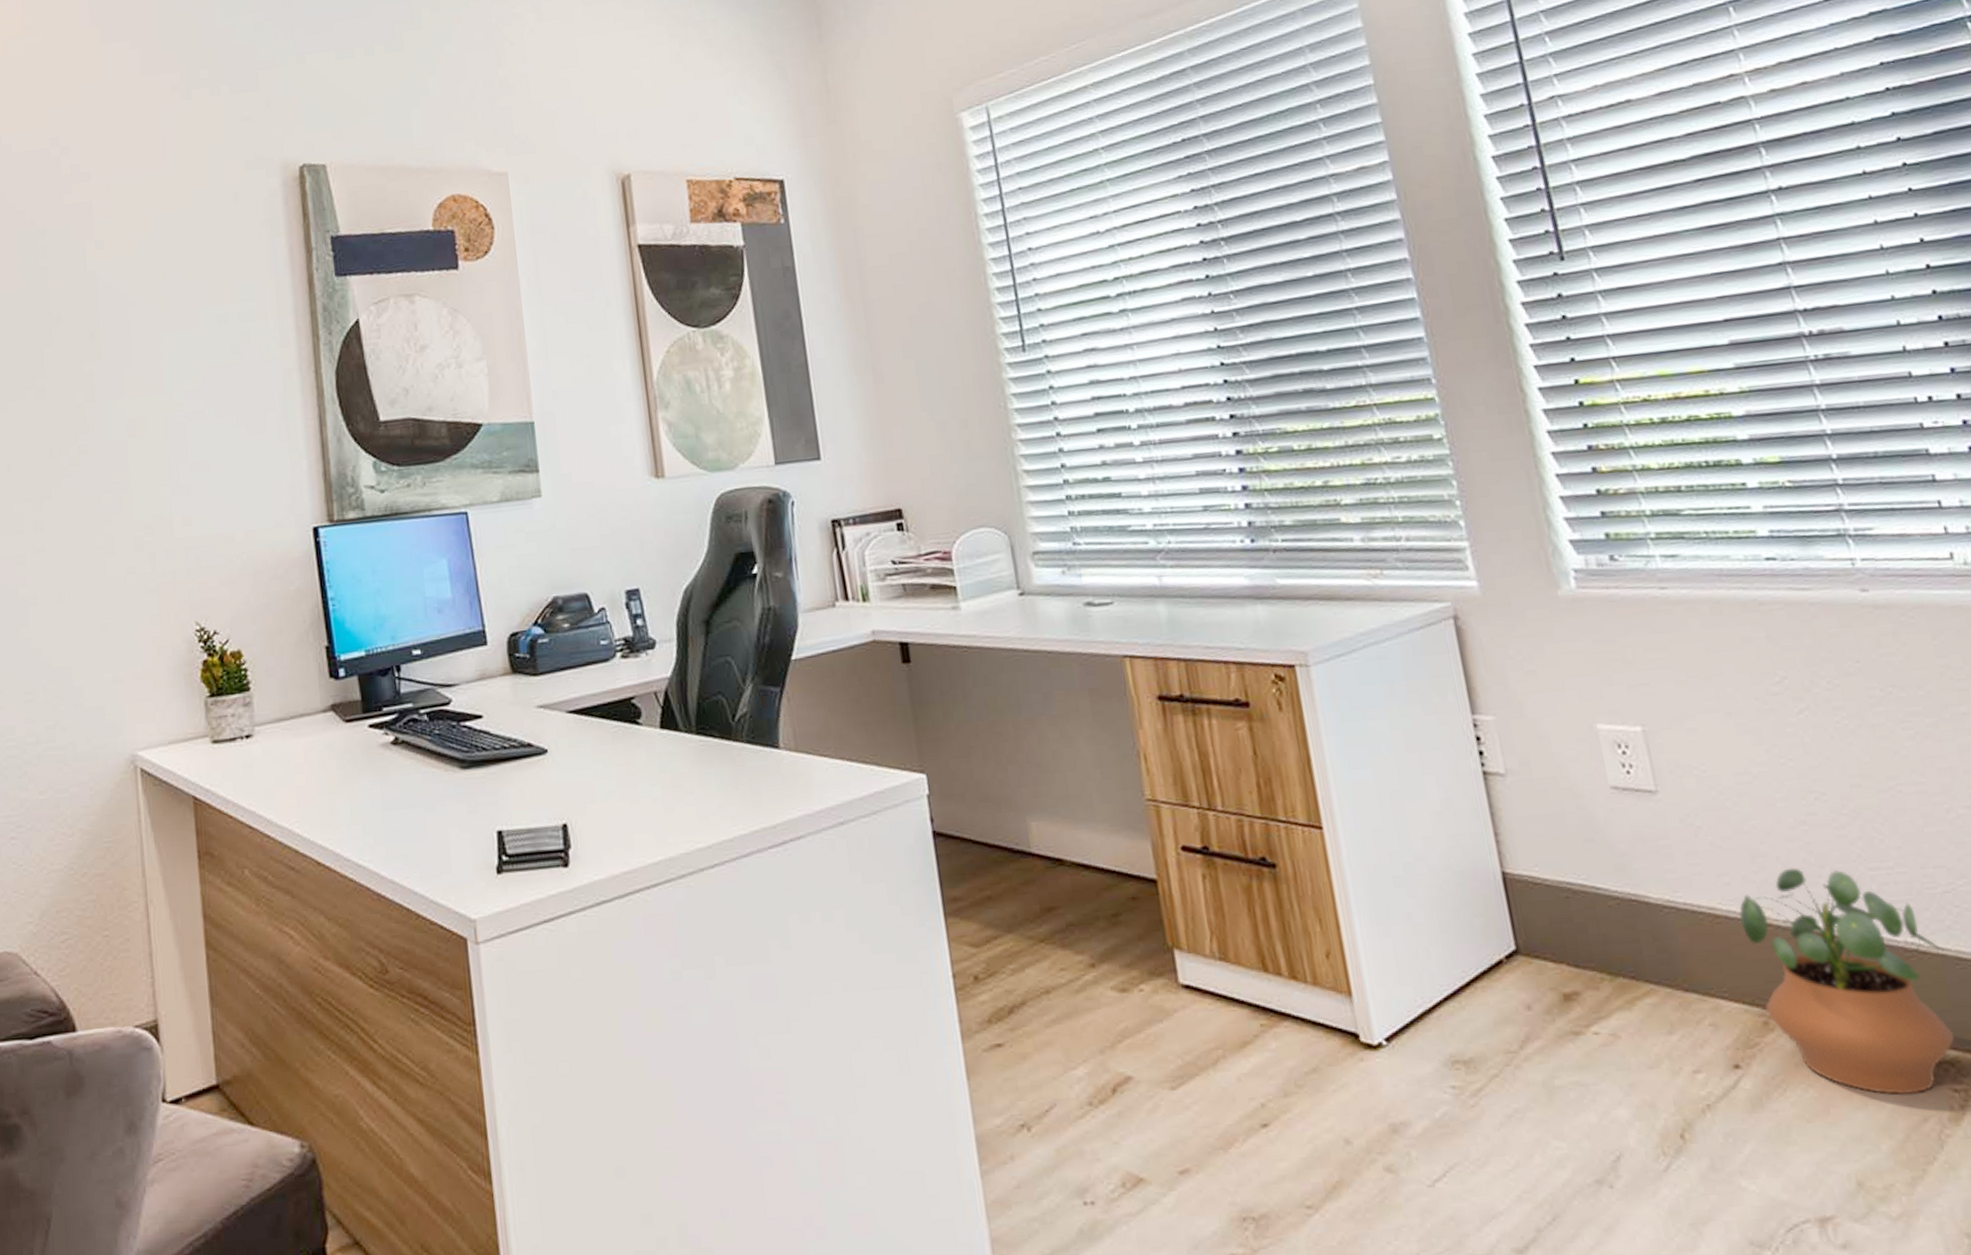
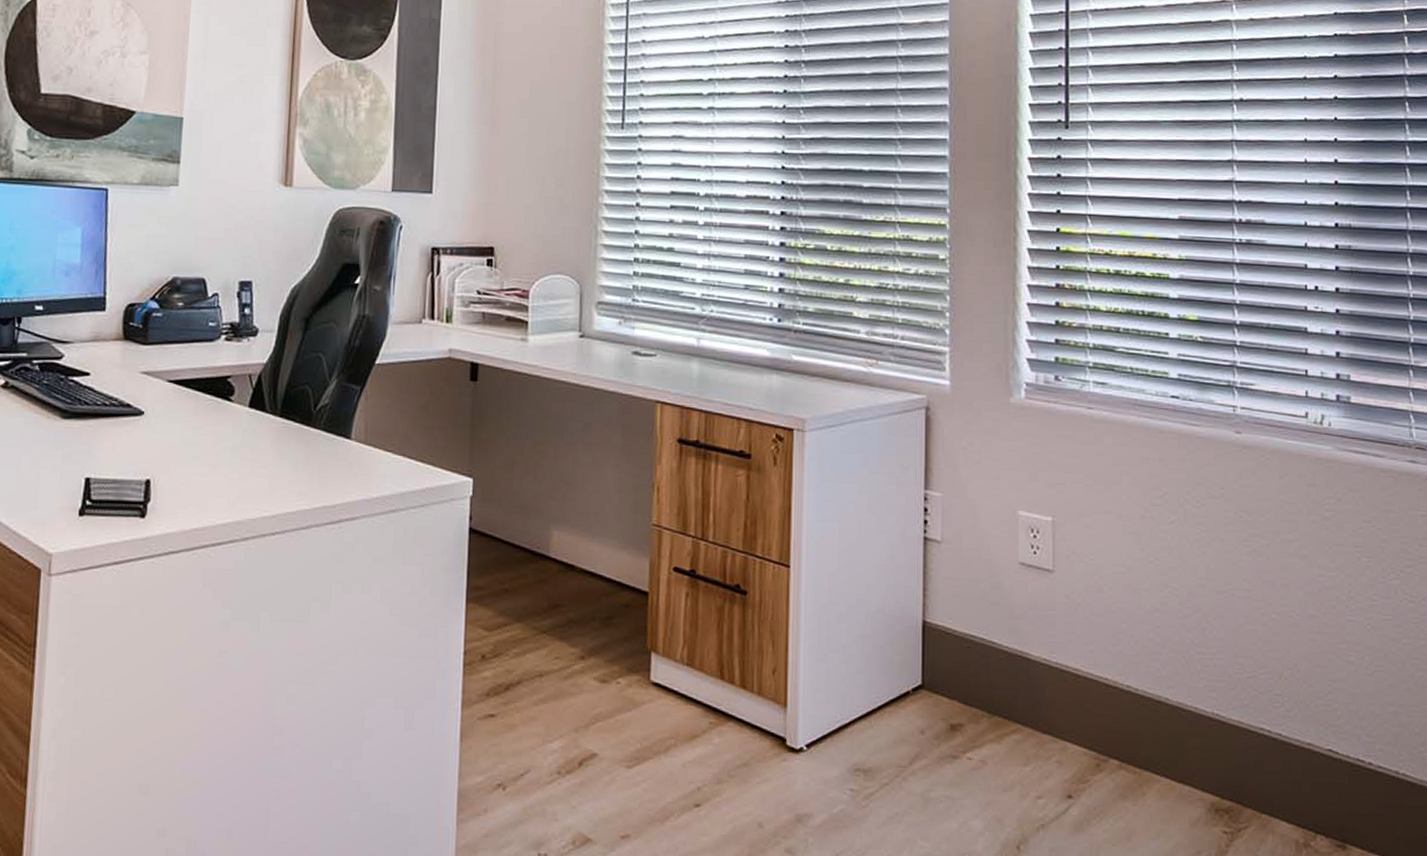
potted plant: present [1738,867,1955,1095] -> none [1095,644,1239,833]

